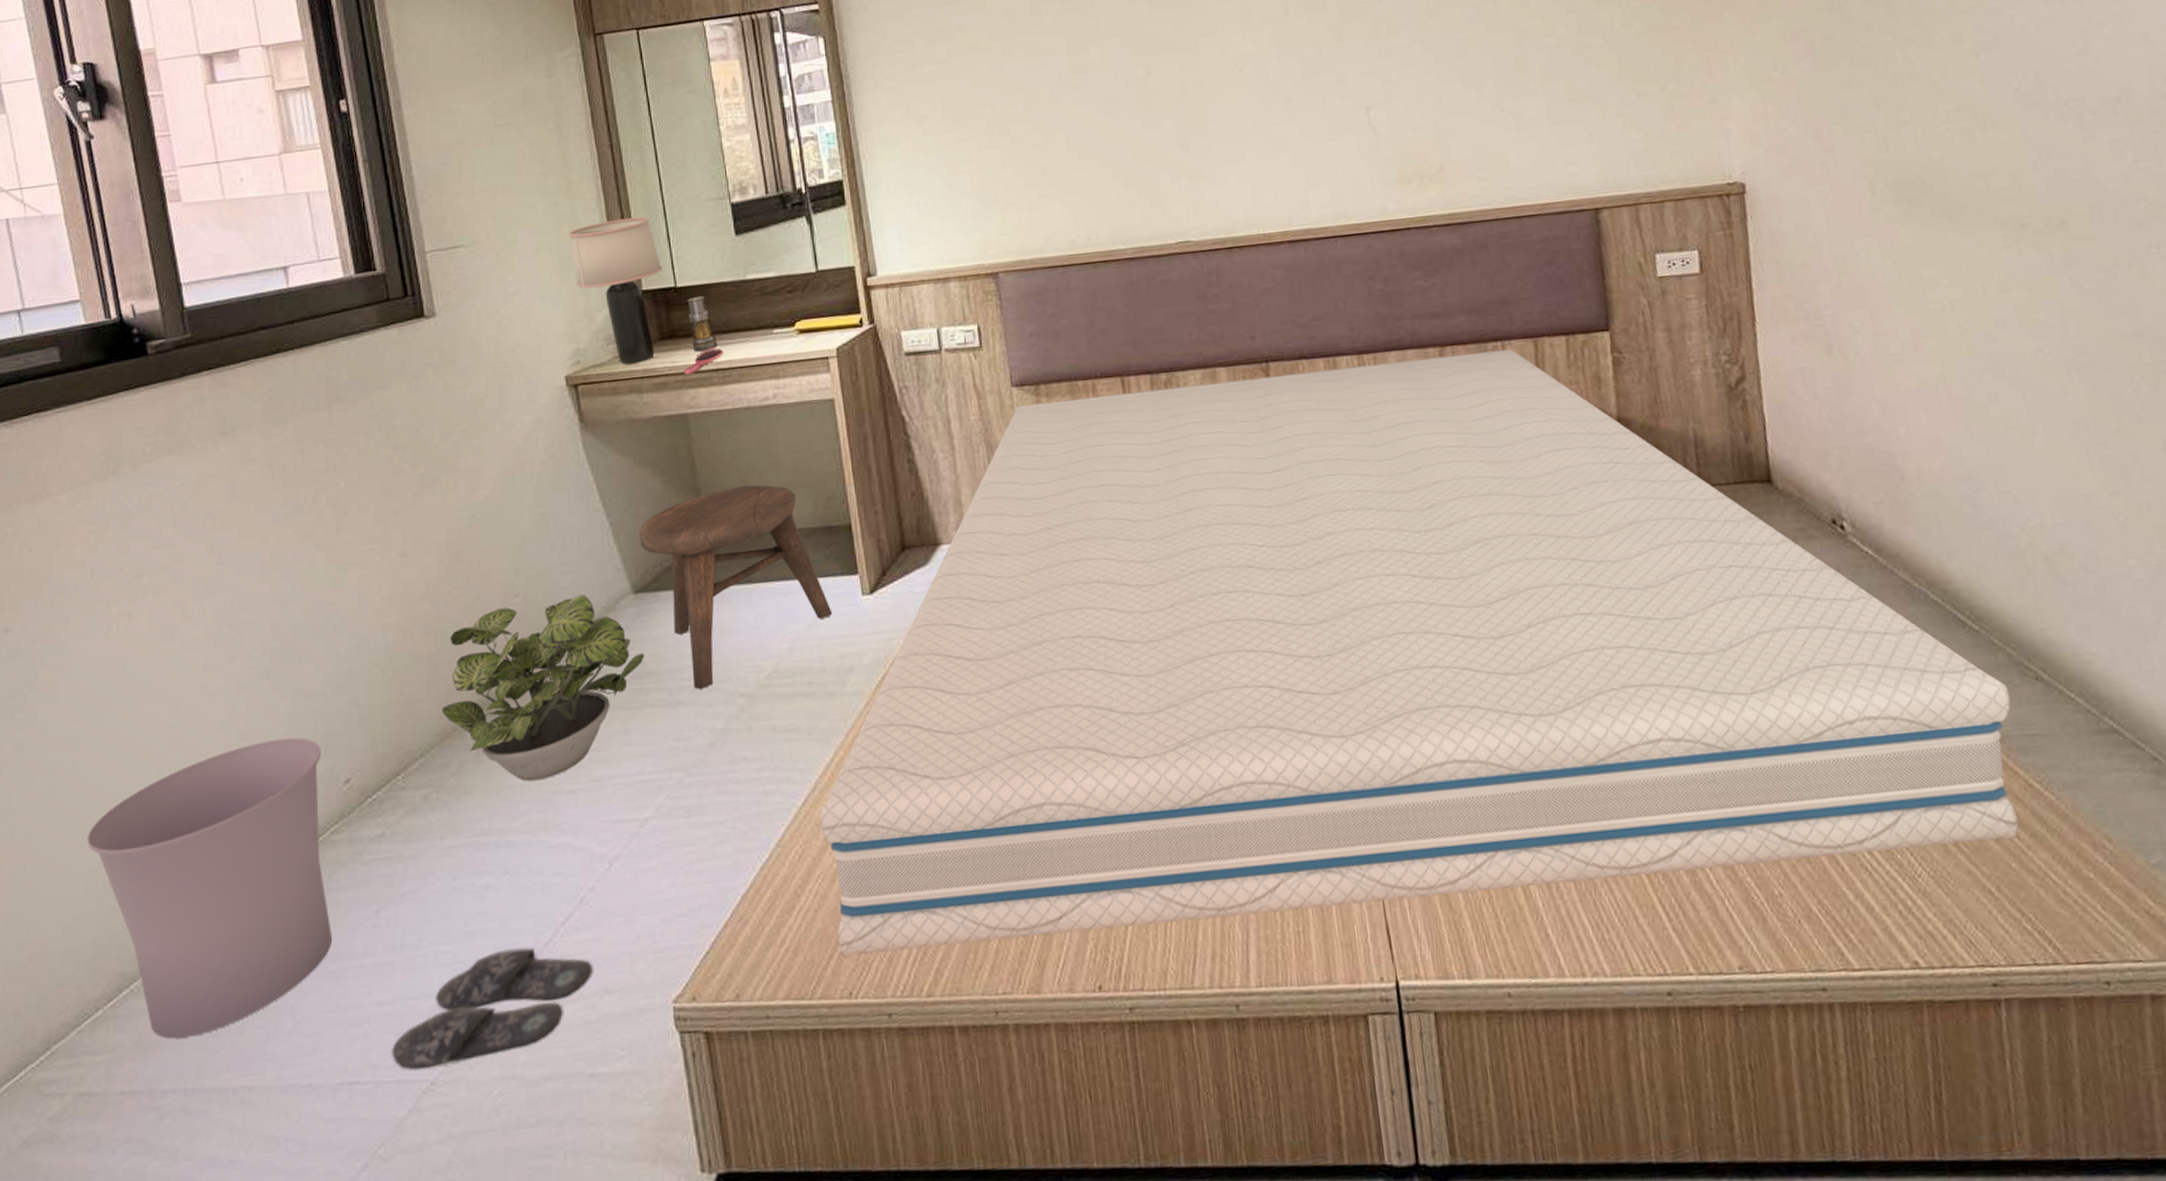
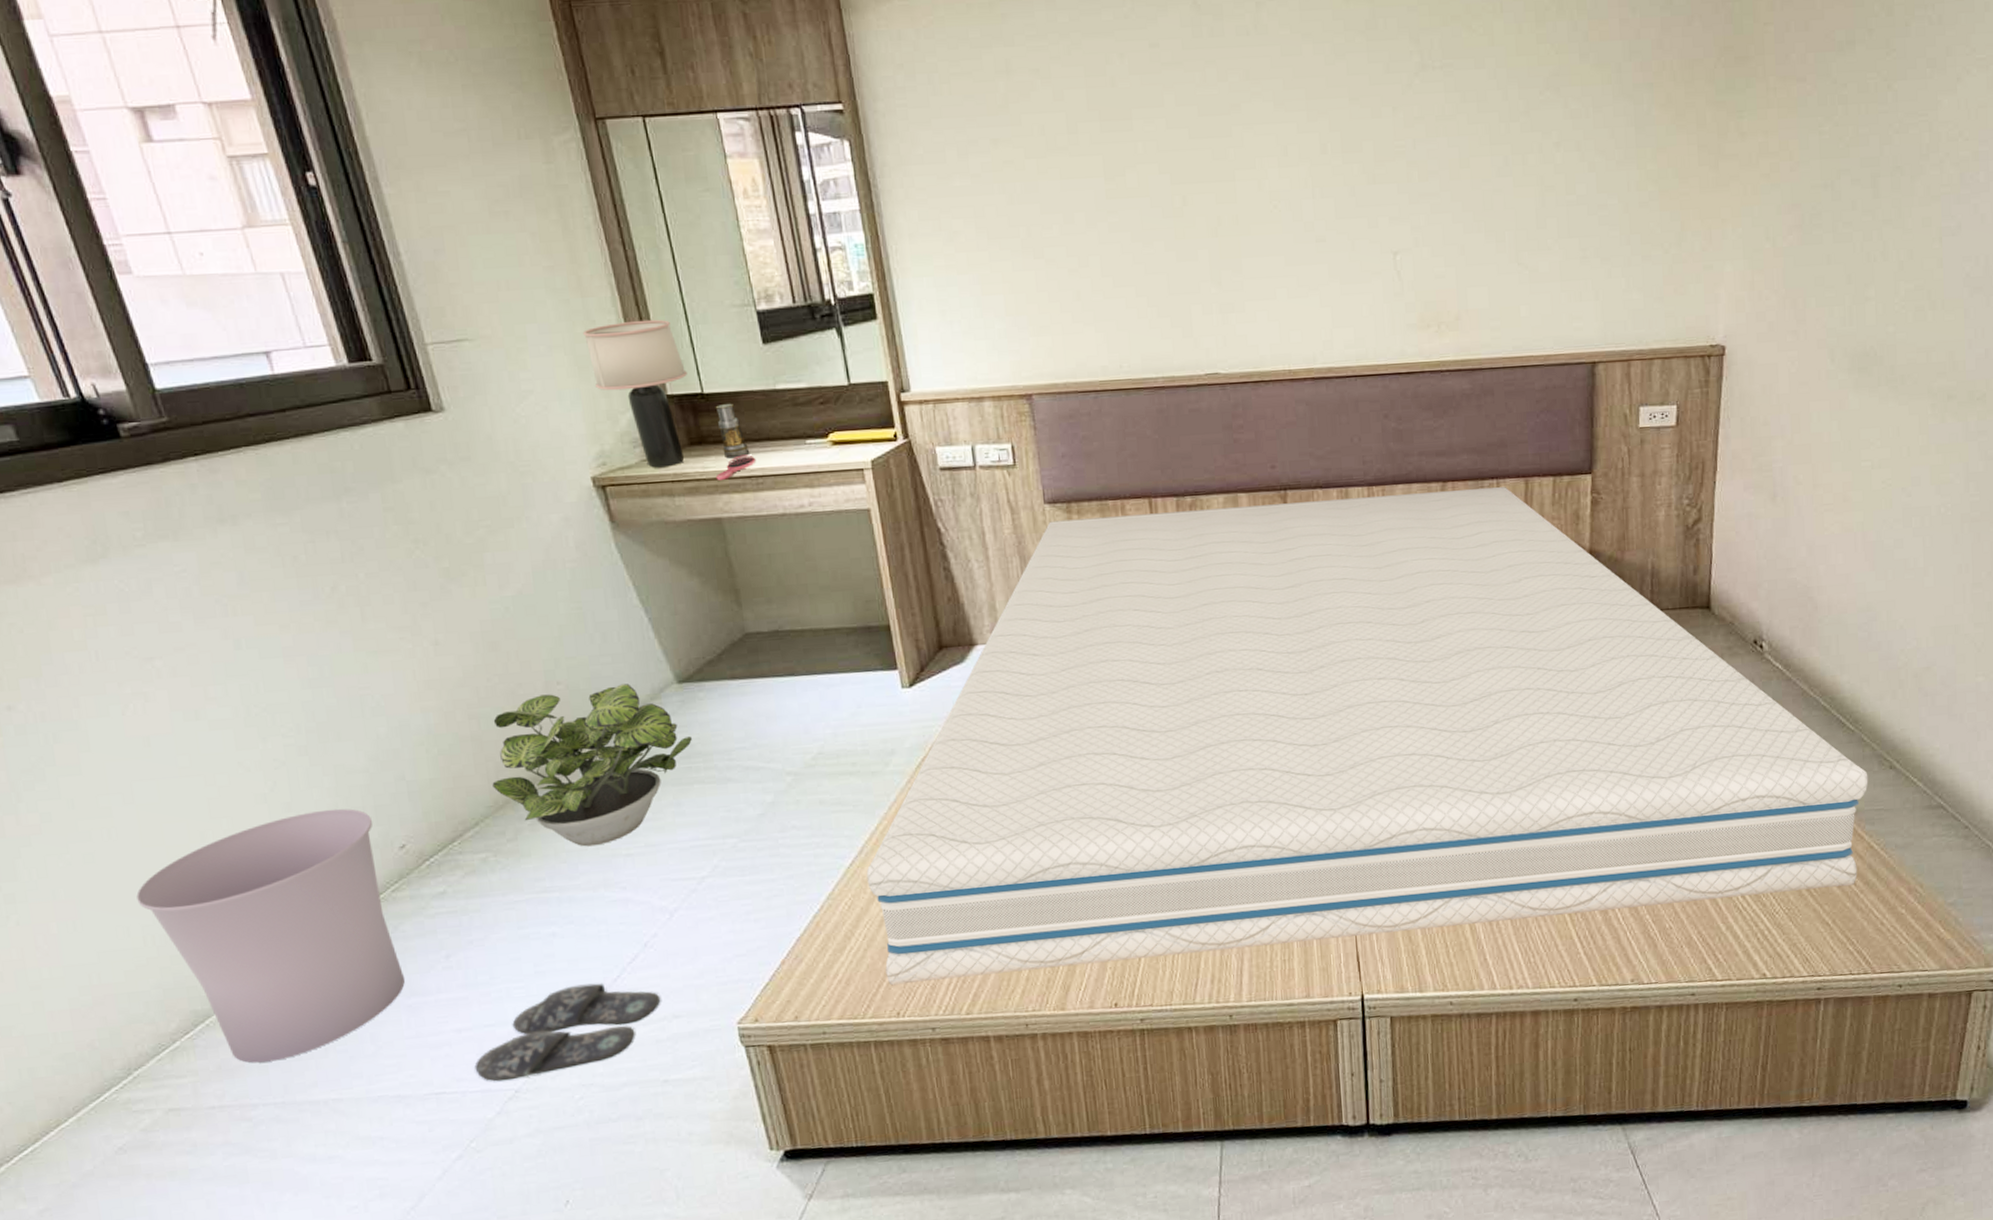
stool: present [639,485,833,689] -> none [679,586,874,768]

